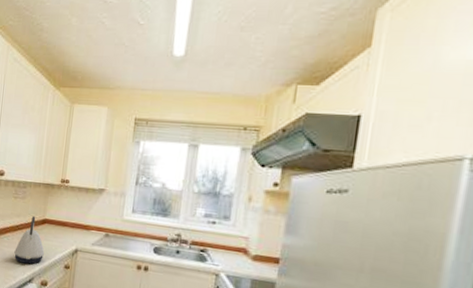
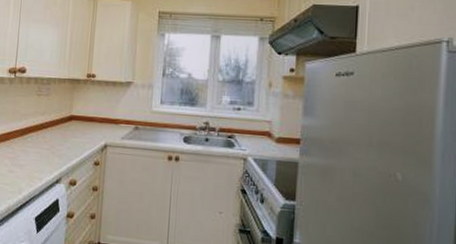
kettle: present [14,215,44,264] -> none [39,113,72,164]

